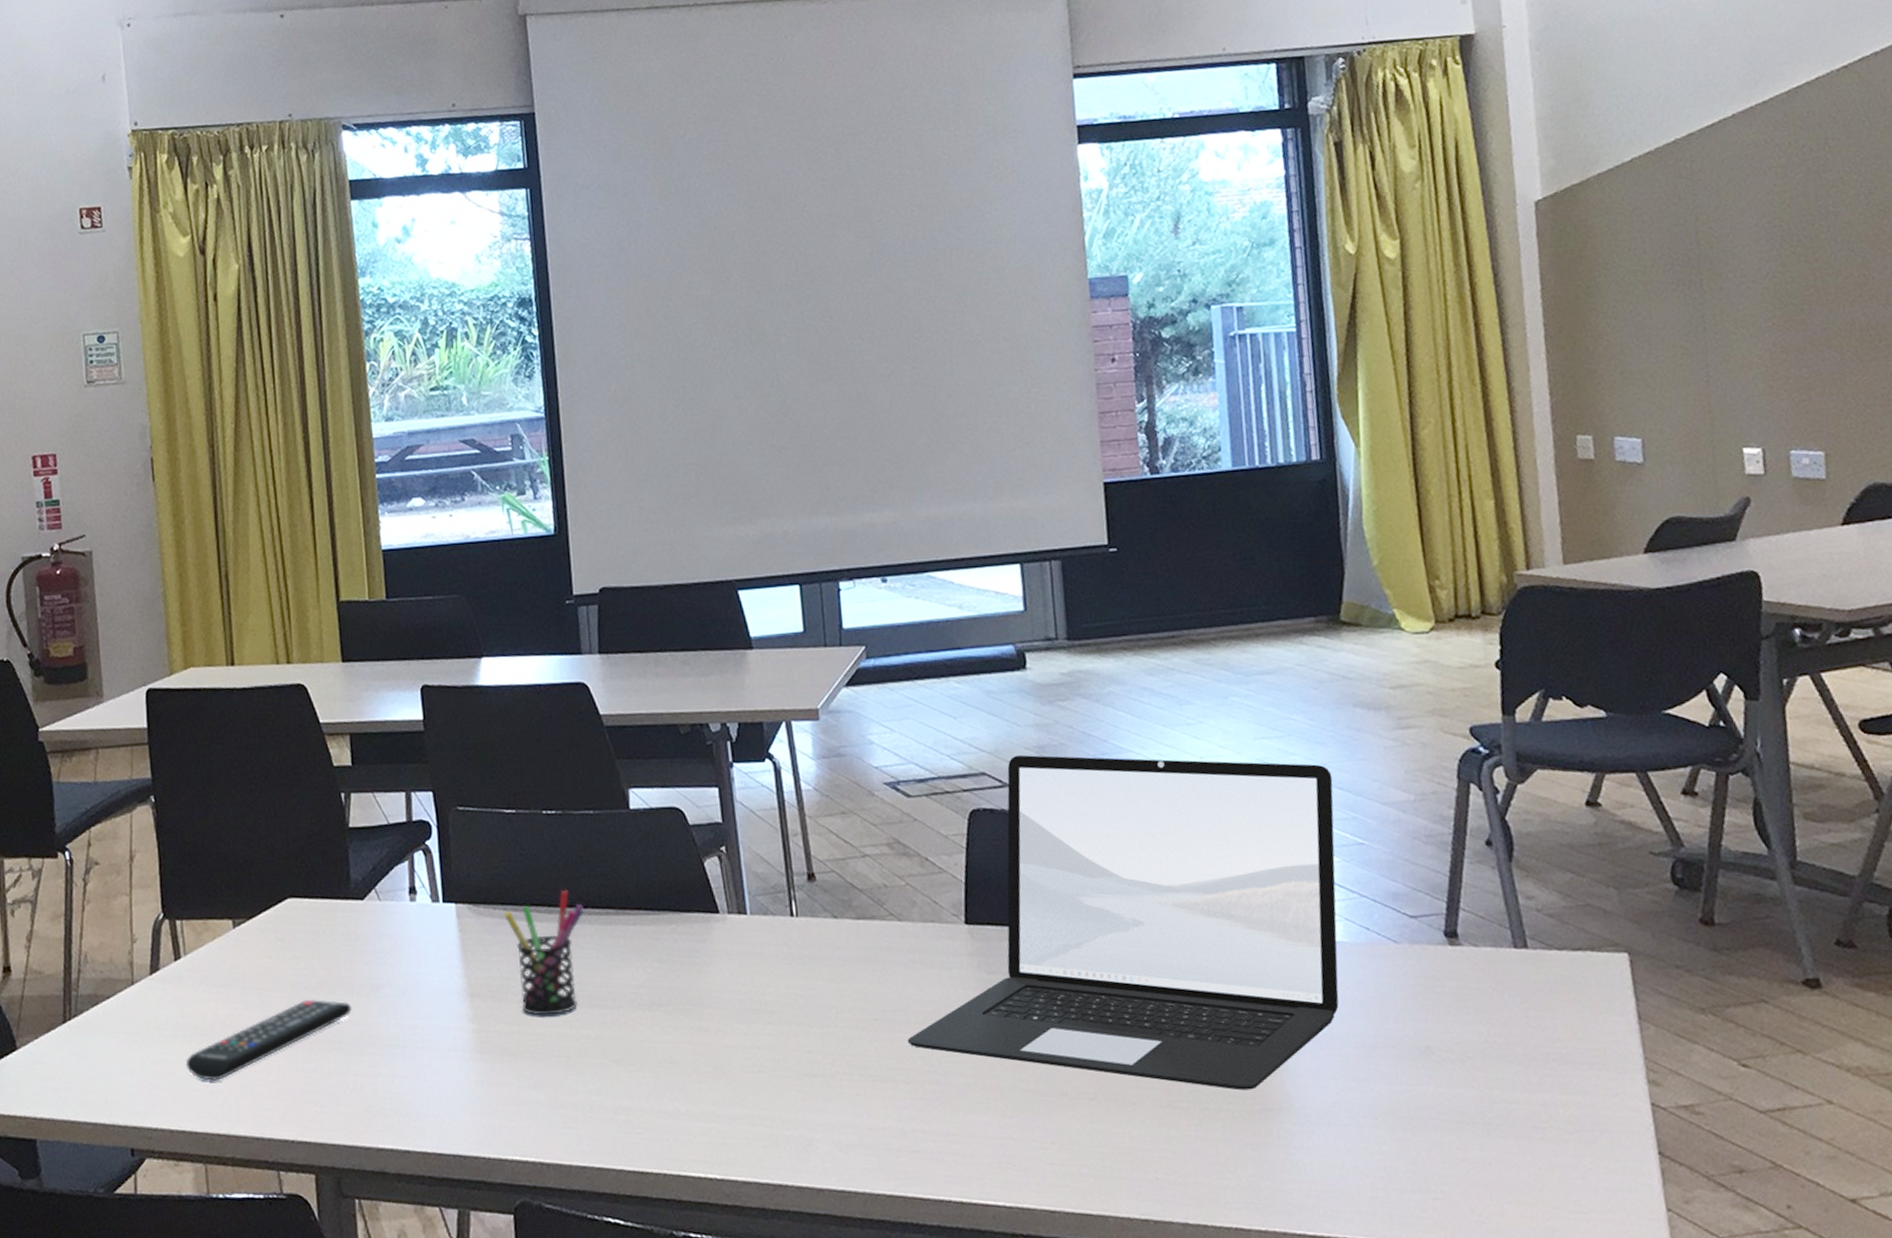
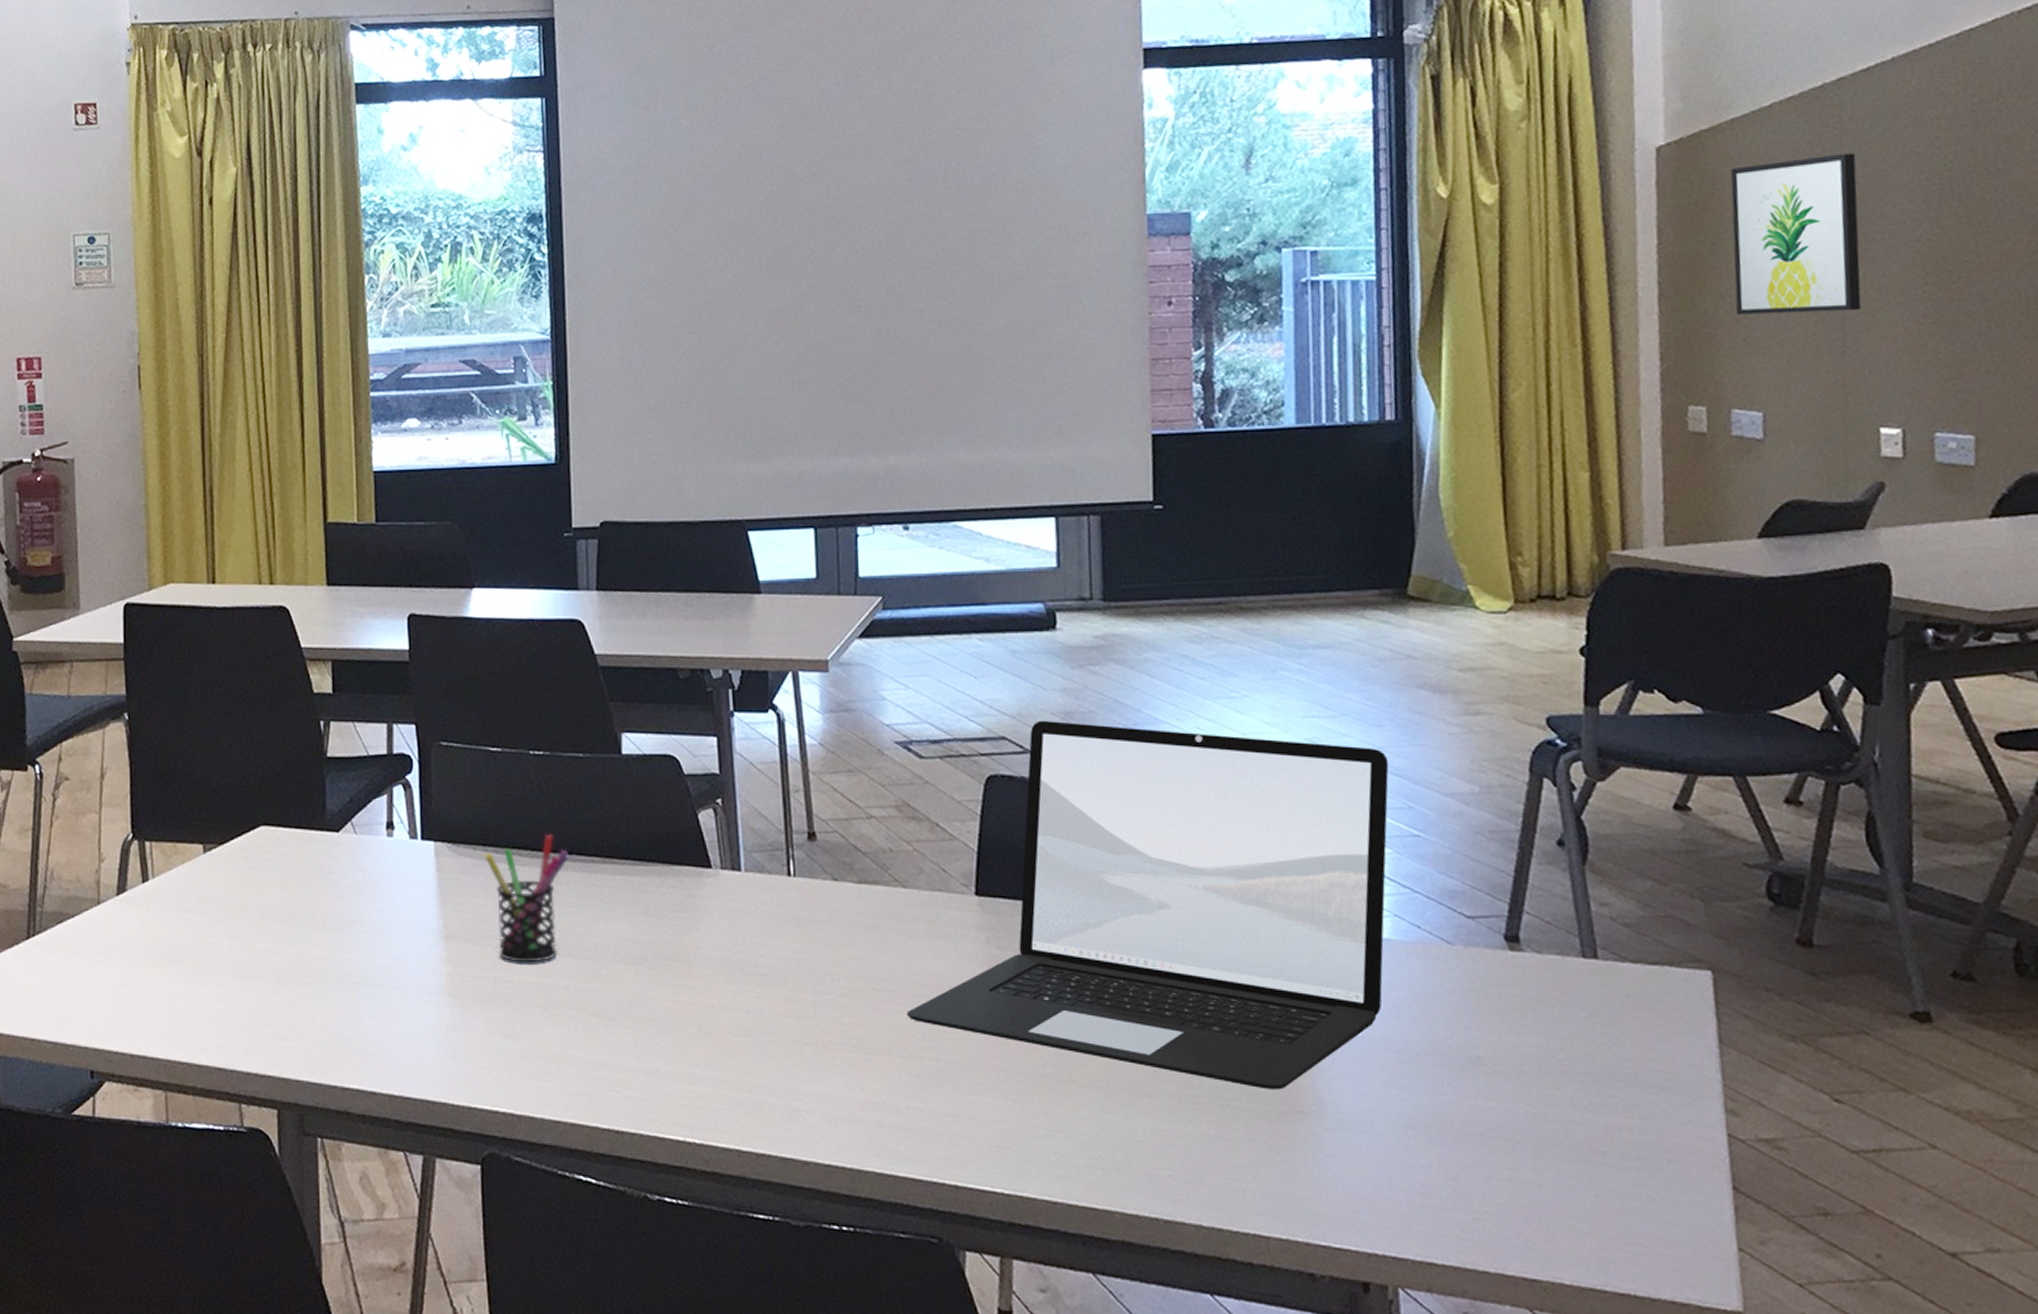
remote control: present [185,999,352,1081] -> none [149,930,322,1007]
wall art: none [1600,201,1721,351] -> present [1730,153,1862,315]

